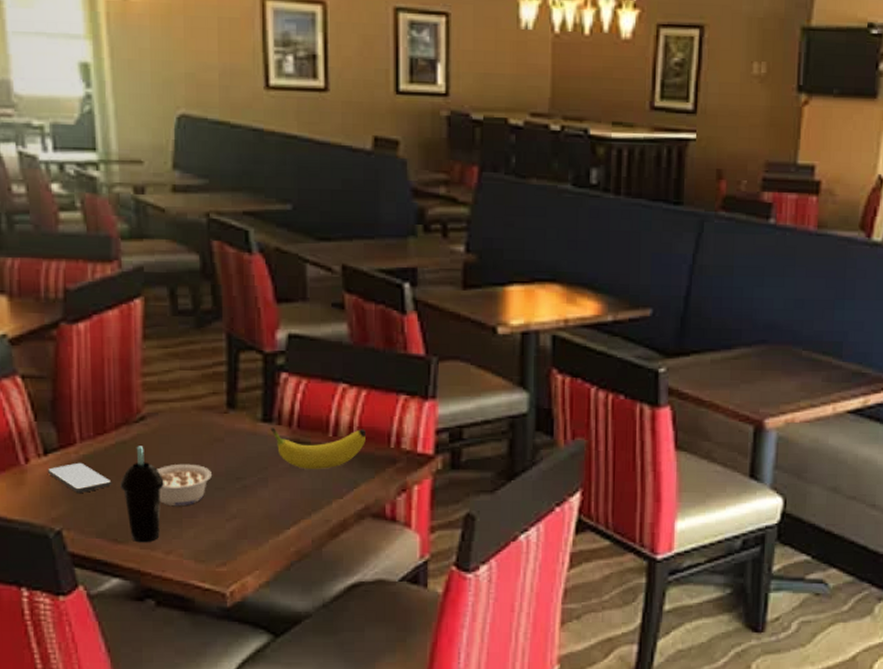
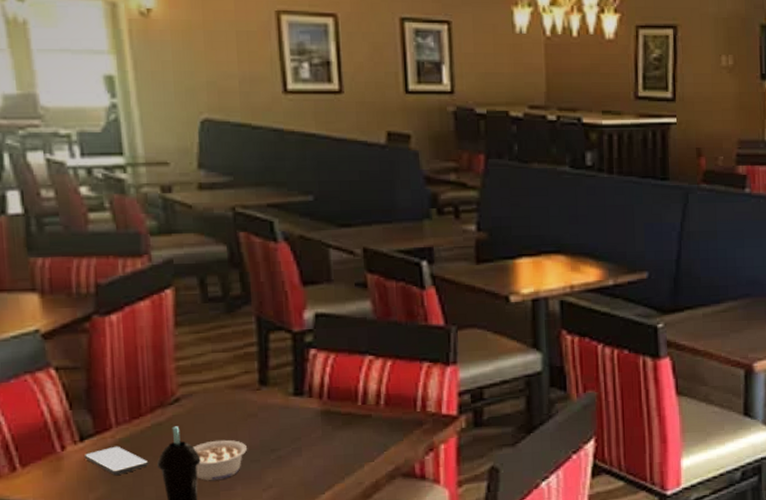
fruit: present [270,426,366,469] -> none [302,396,393,437]

